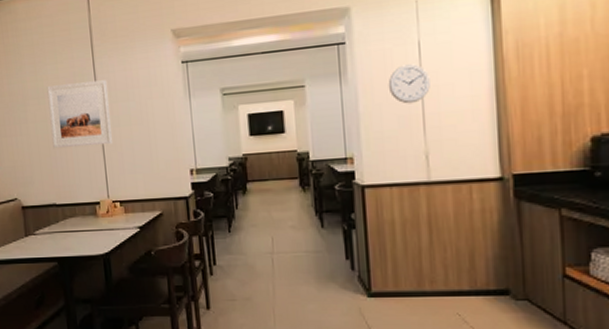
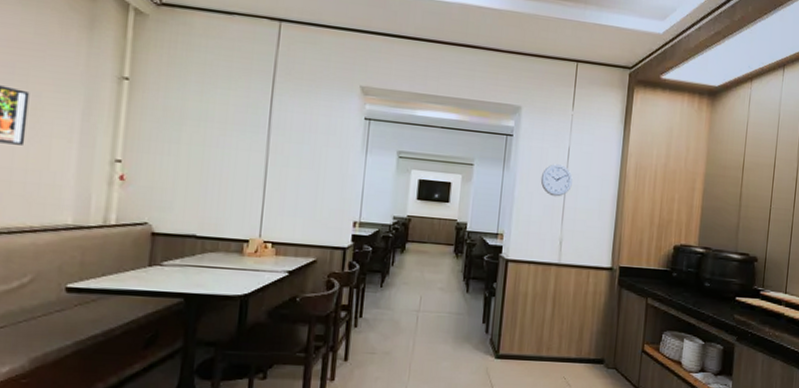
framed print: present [47,80,112,149] -> none [206,110,283,184]

